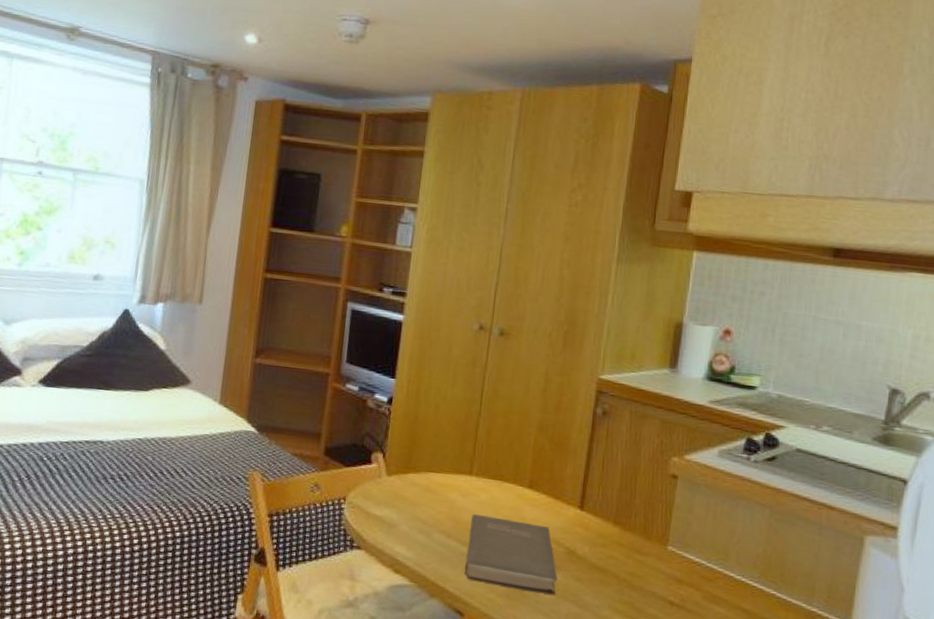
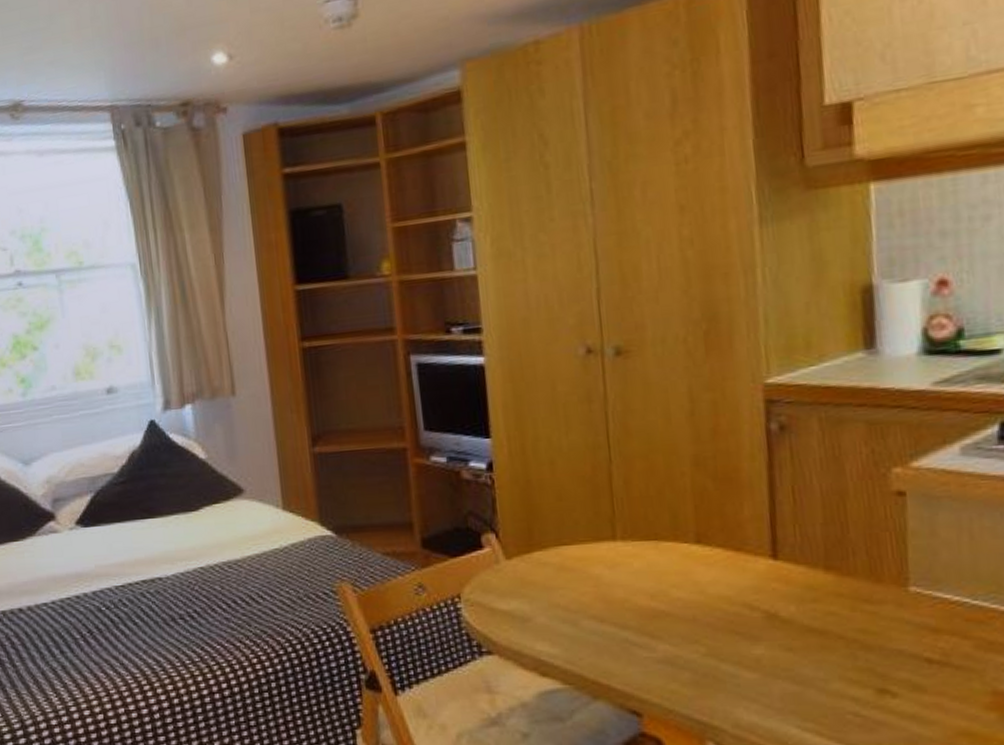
book: present [464,513,558,596] -> none [626,587,762,675]

